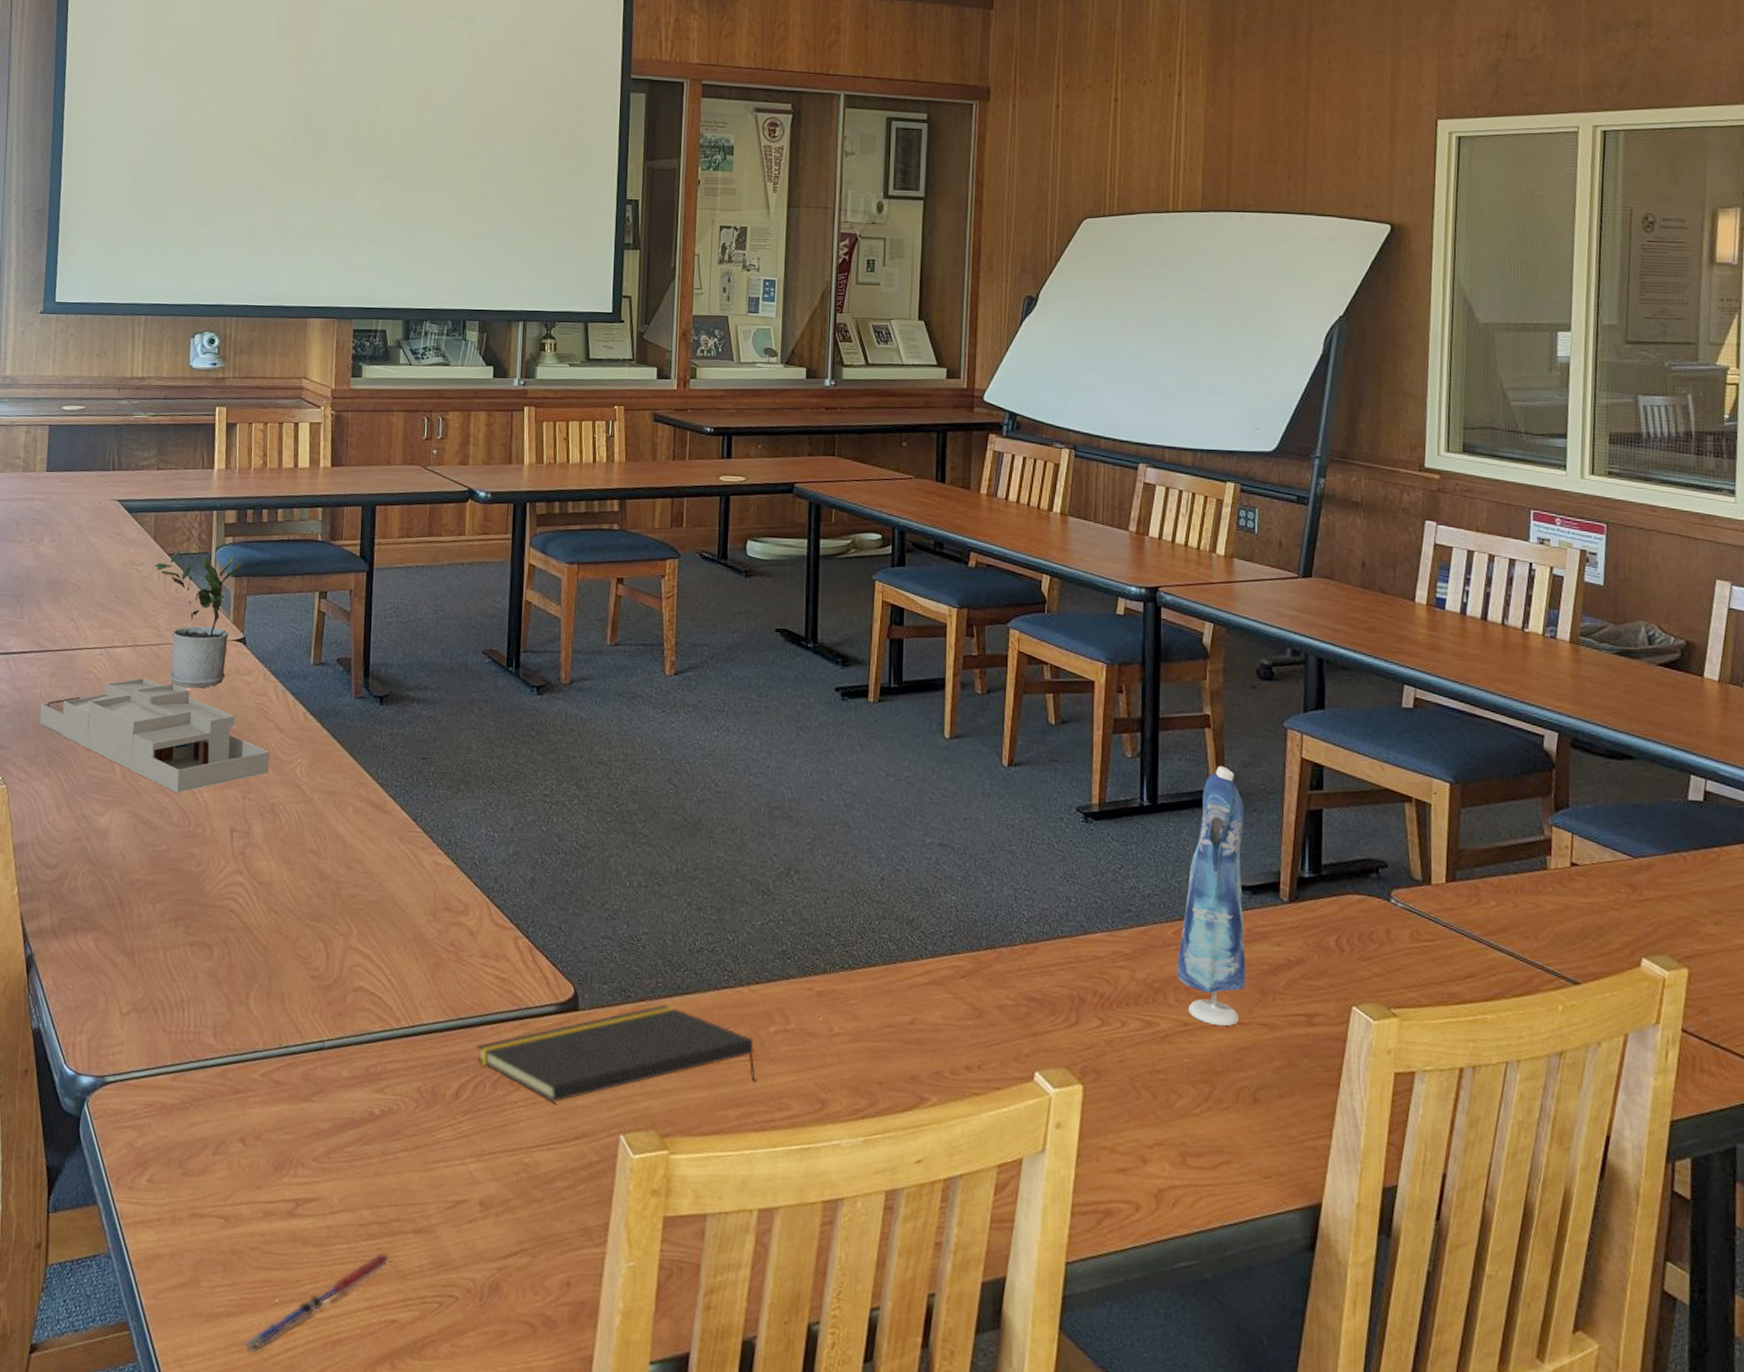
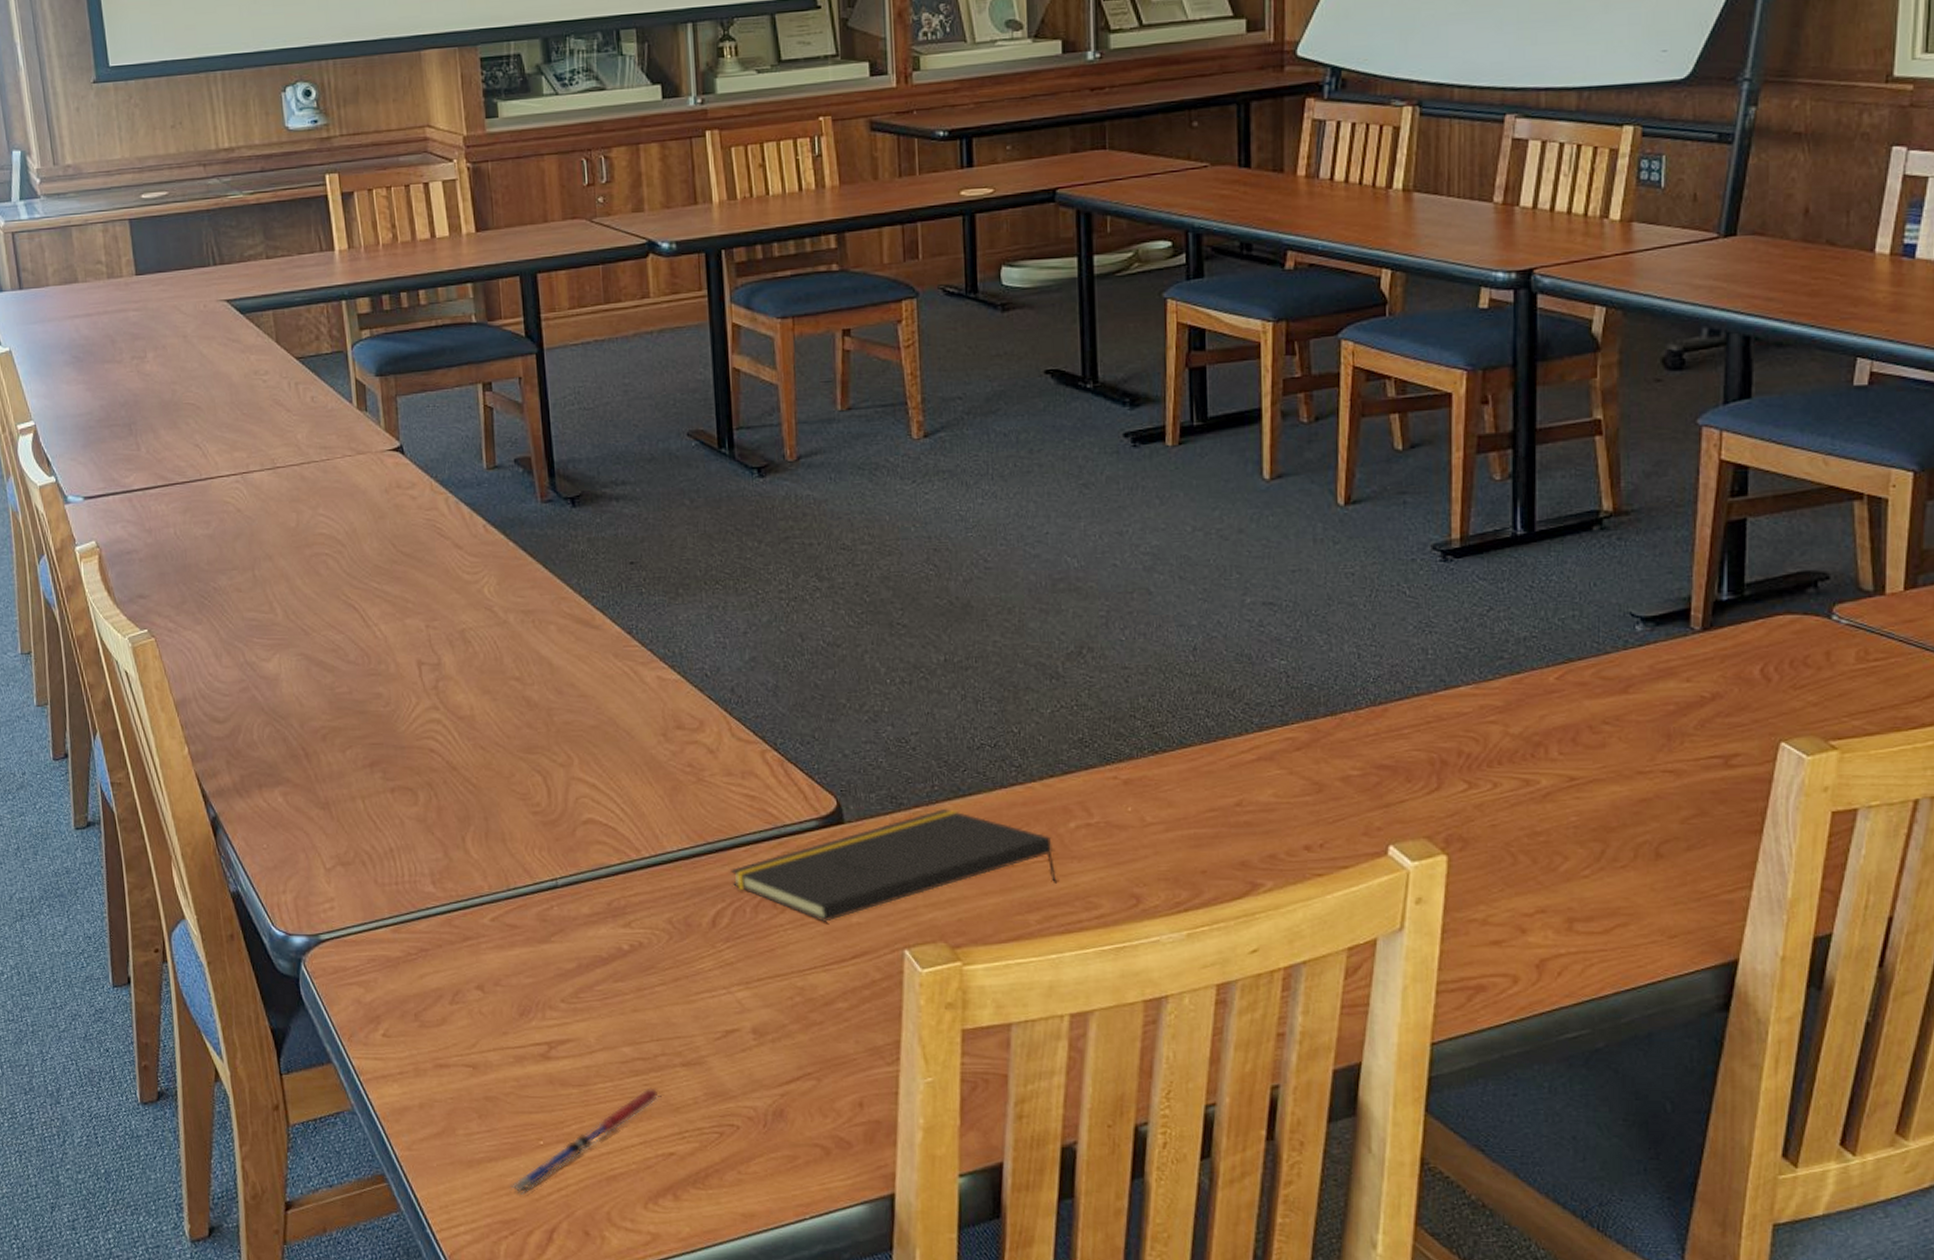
desk organizer: present [39,677,270,793] -> none [177,503,453,629]
potted plant: present [155,551,242,688] -> none [282,352,386,510]
dress: present [1176,765,1246,1027] -> none [1560,479,1648,778]

